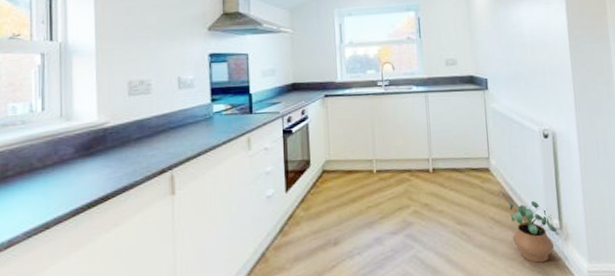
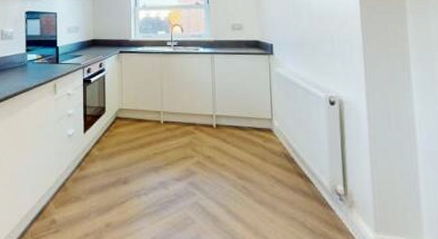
potted plant: present [509,201,557,263] -> none [291,164,341,226]

